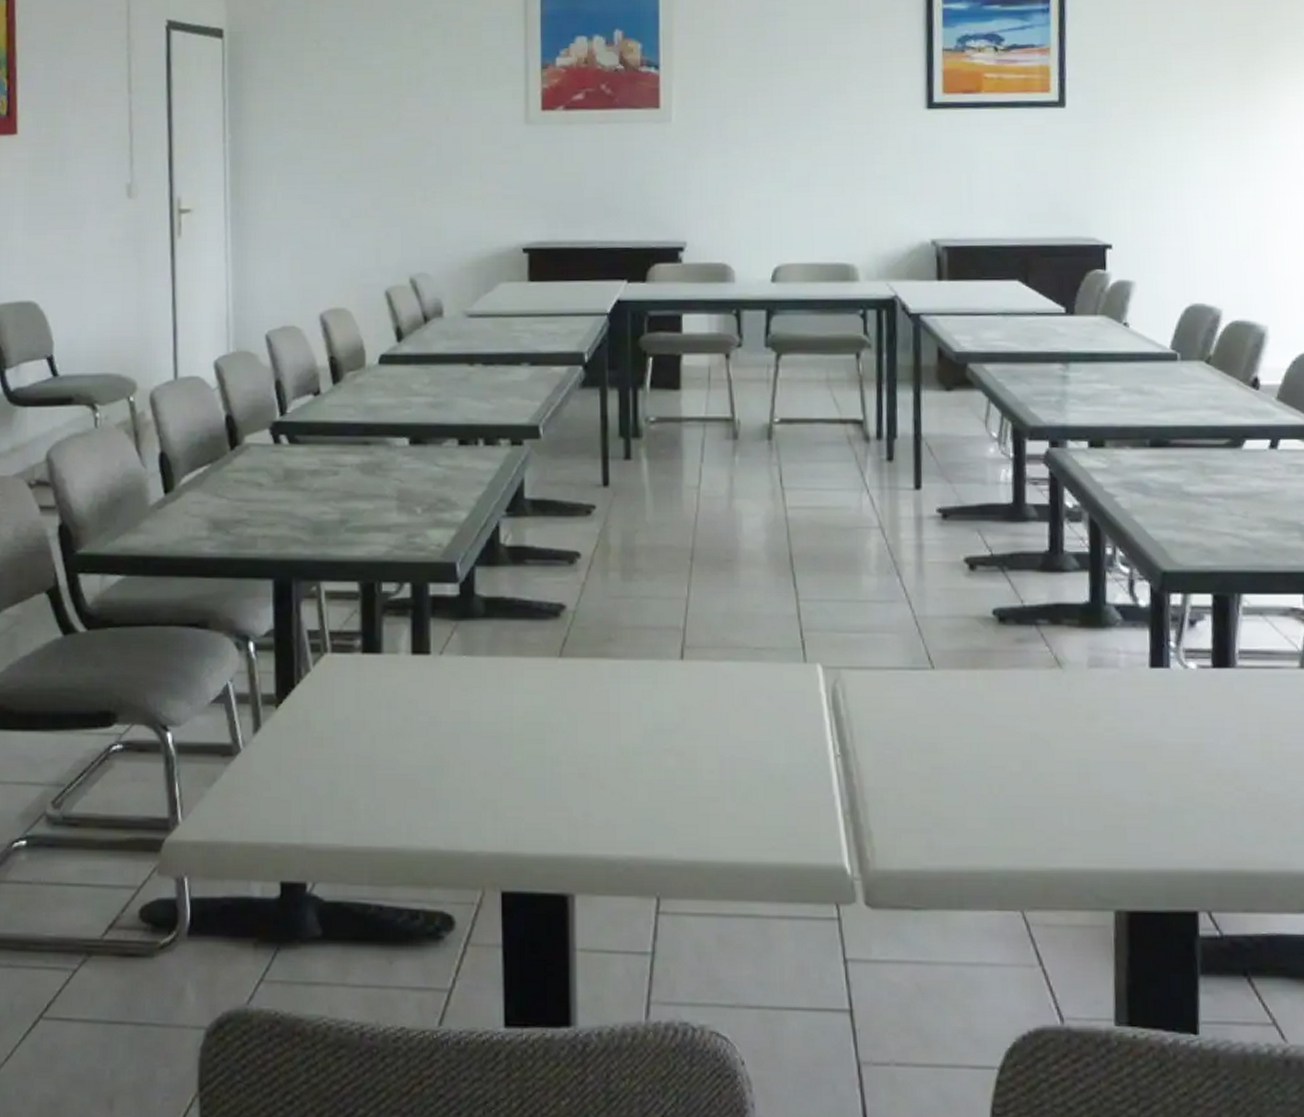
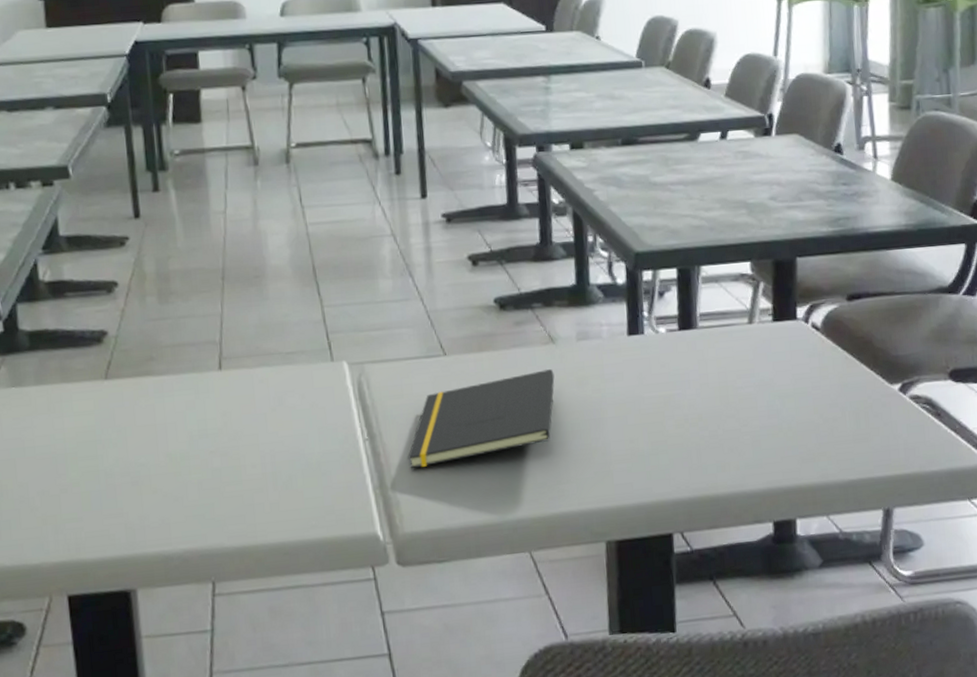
notepad: none [884,698,1060,796] -> present [408,369,555,469]

